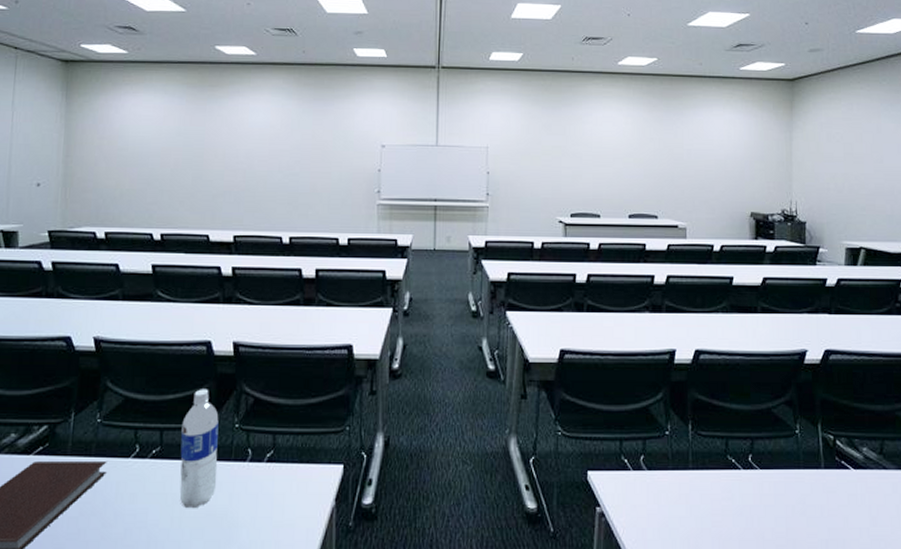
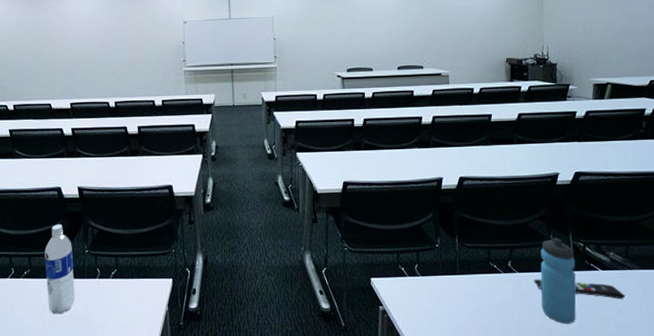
remote control: none [777,478,880,506] -> present [534,279,625,300]
water bottle: none [785,428,825,535] -> present [540,238,576,324]

